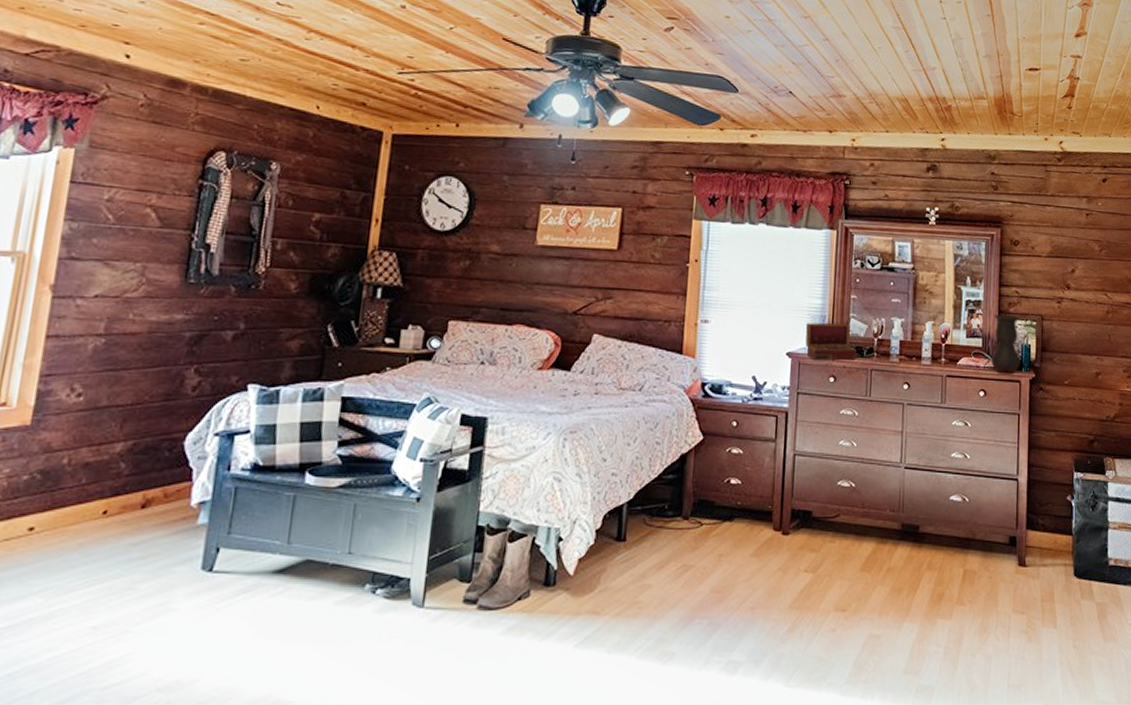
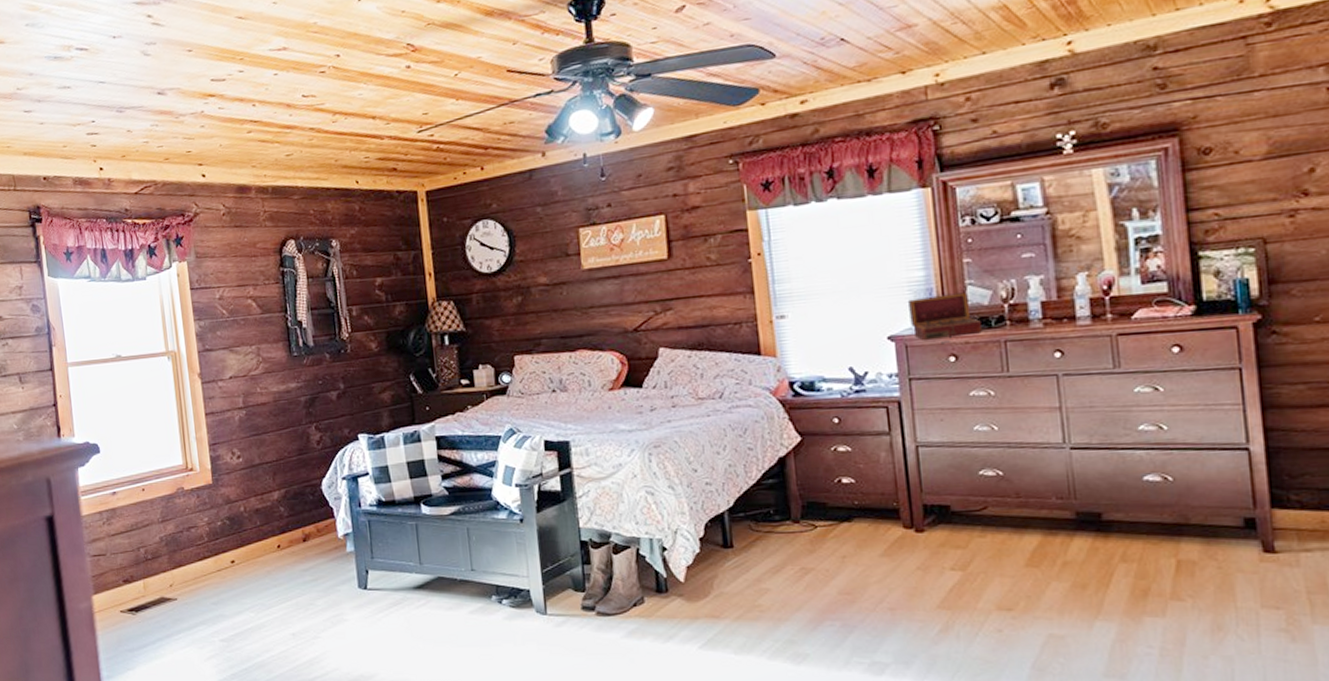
vase: present [990,314,1021,376] -> none [1182,244,1235,323]

